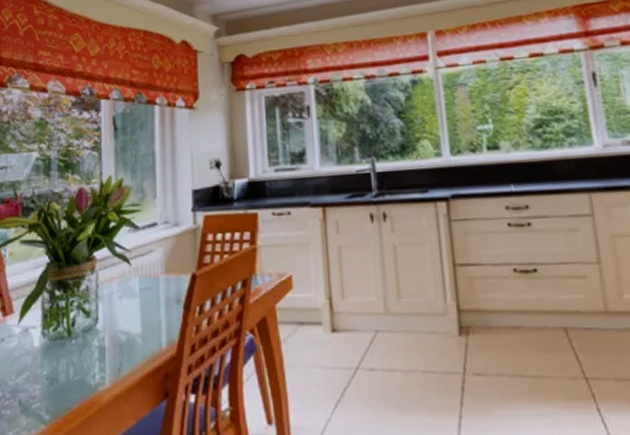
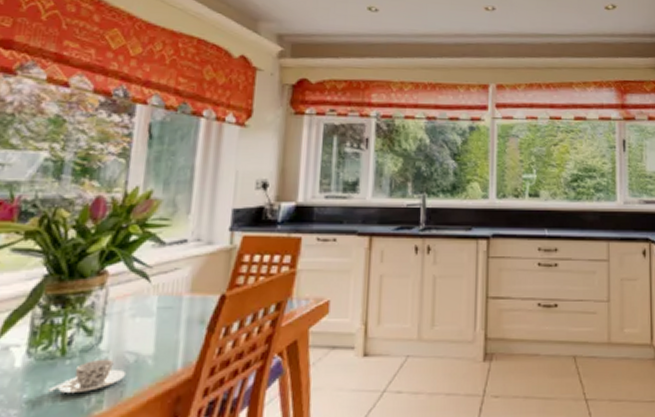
teacup: none [62,338,121,370] -> present [48,358,127,393]

